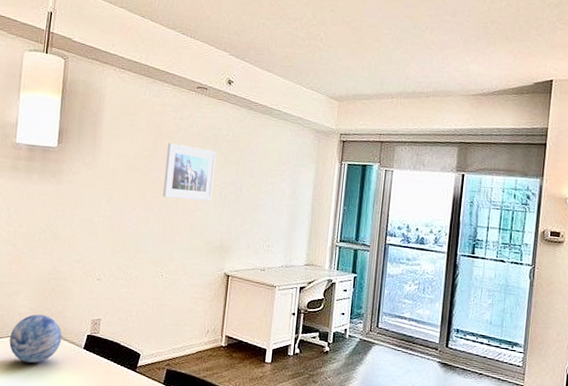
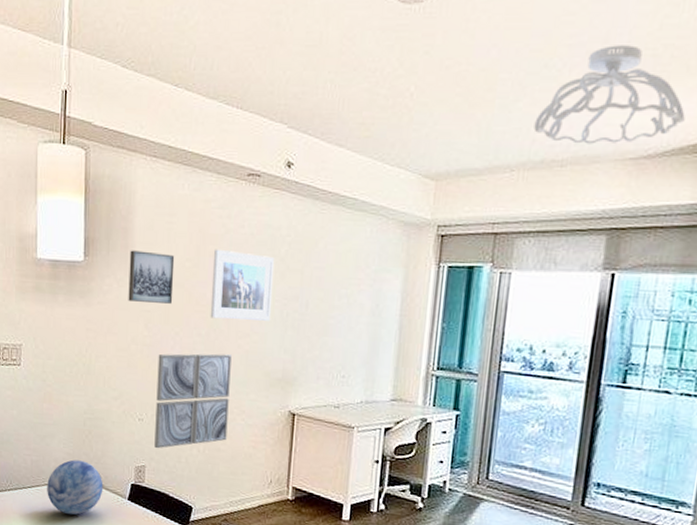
wall art: none [94,140,136,184] -> present [128,250,175,304]
wall art: none [110,225,179,305] -> present [154,353,232,449]
ceiling light fixture: none [407,18,506,84] -> present [534,45,685,144]

